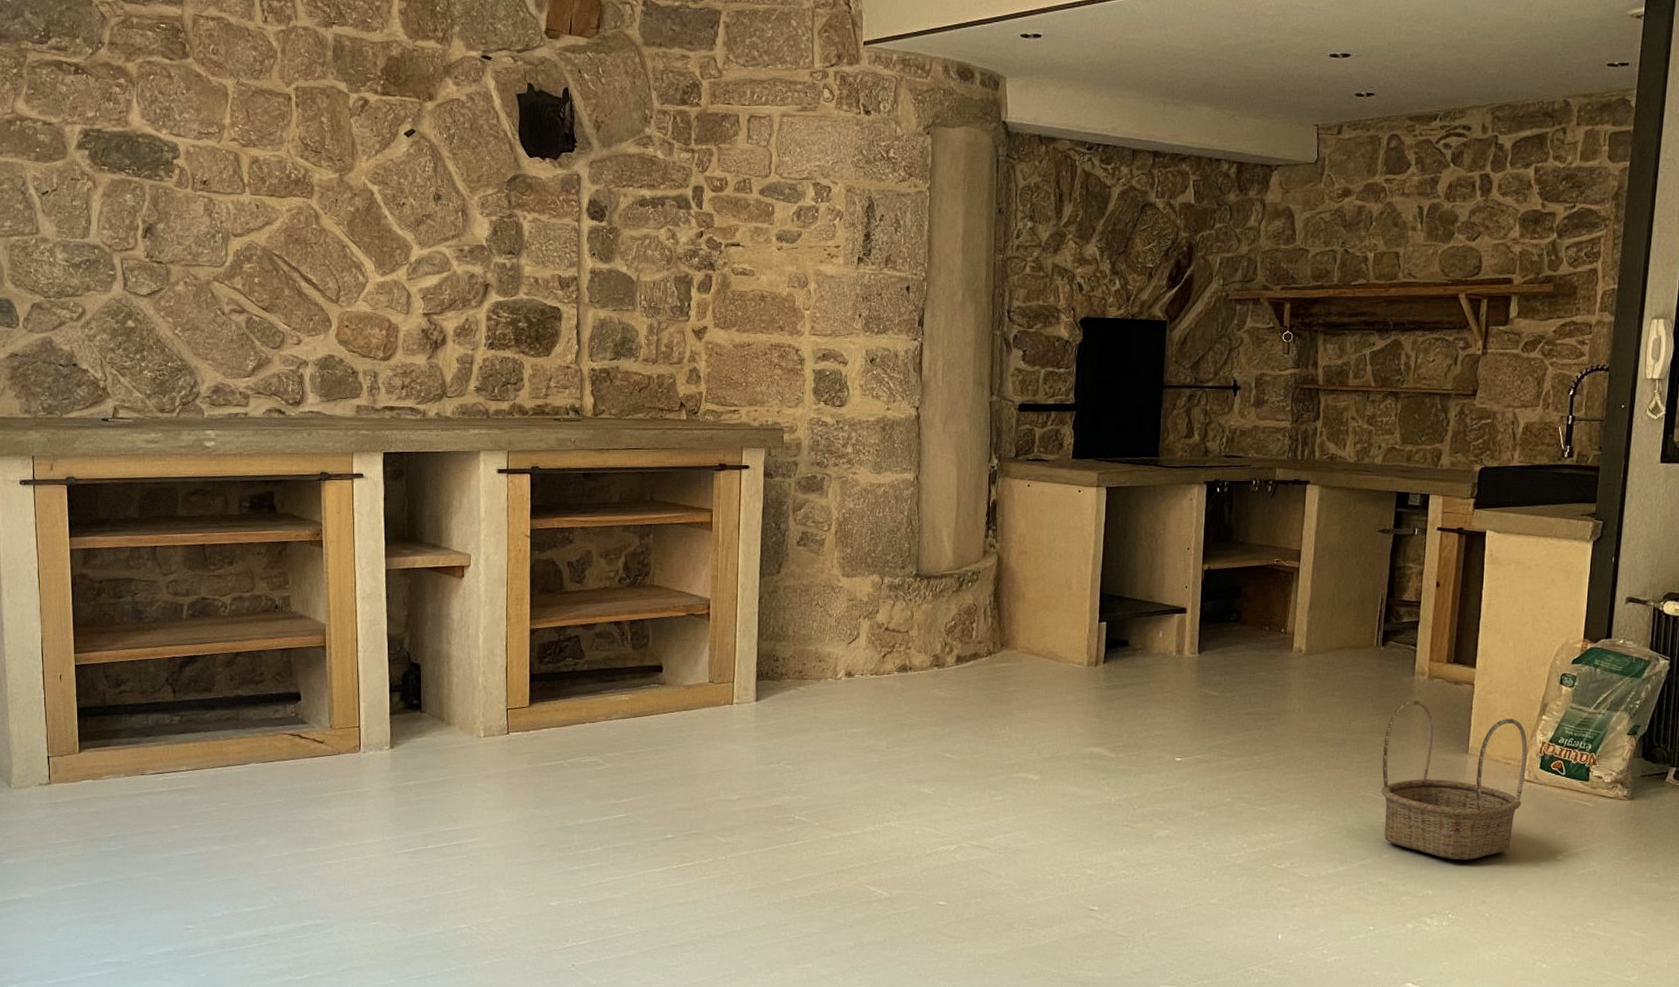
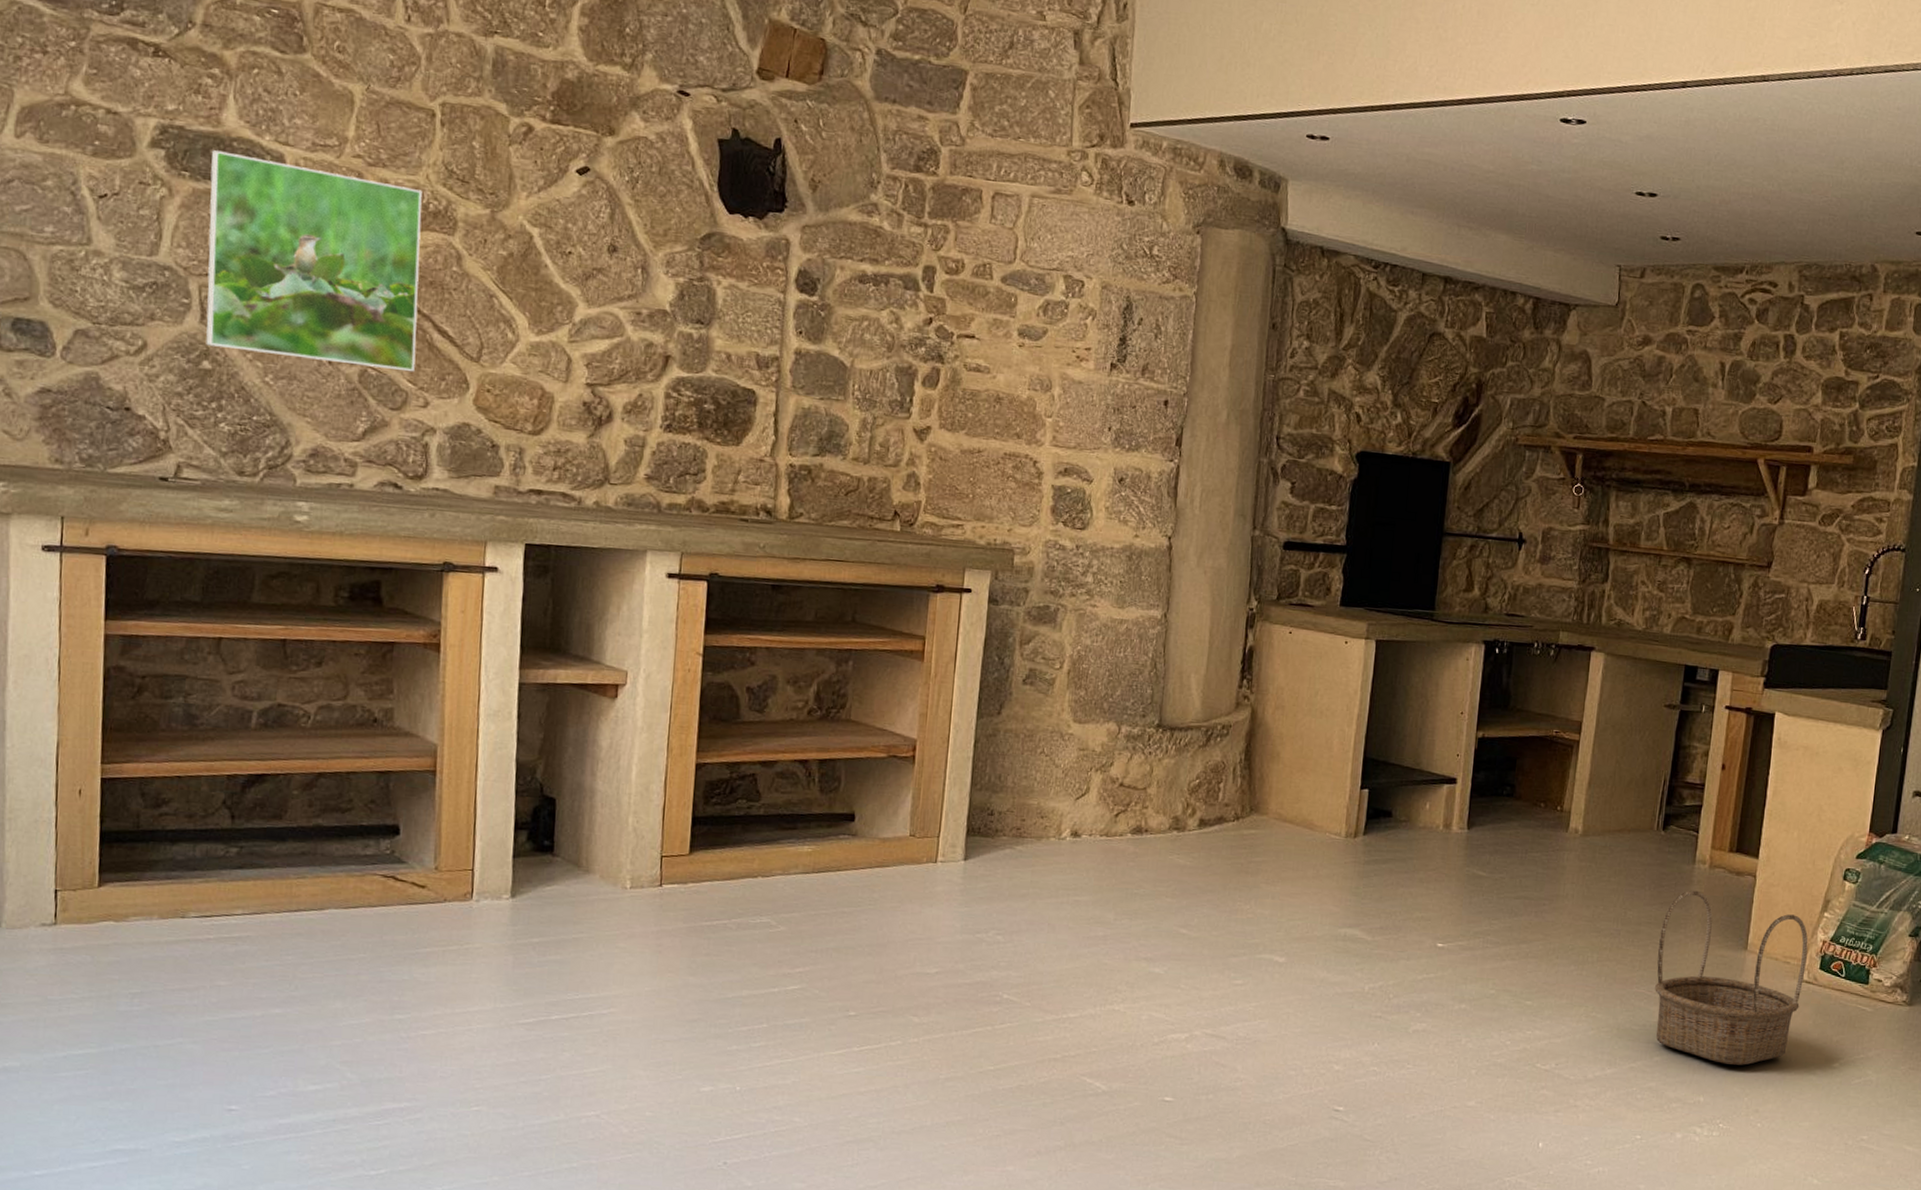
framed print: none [124,146,289,316] -> present [206,150,422,372]

